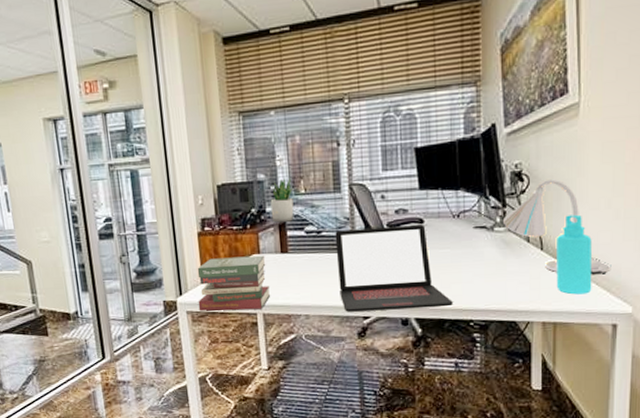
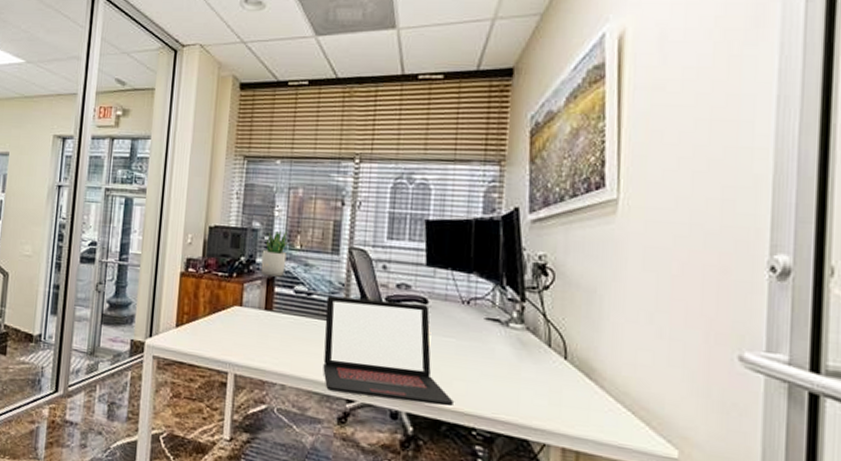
books: present [197,255,271,311] -> none [166,302,247,369]
table lamp: present [502,179,611,275] -> none [519,278,652,403]
water bottle: present [556,214,592,295] -> none [581,323,628,423]

